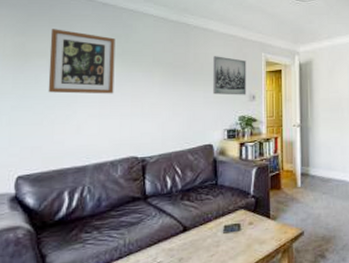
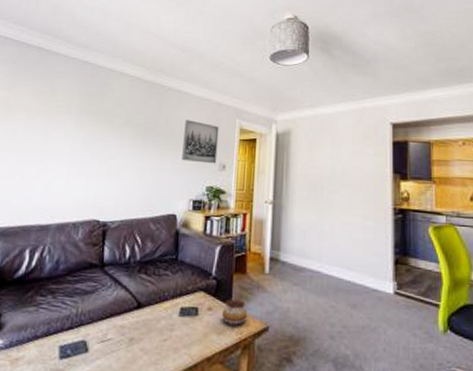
wall art: present [48,29,116,94] -> none [23,84,91,153]
decorative bowl: none [263,212,284,235] -> present [222,299,247,326]

